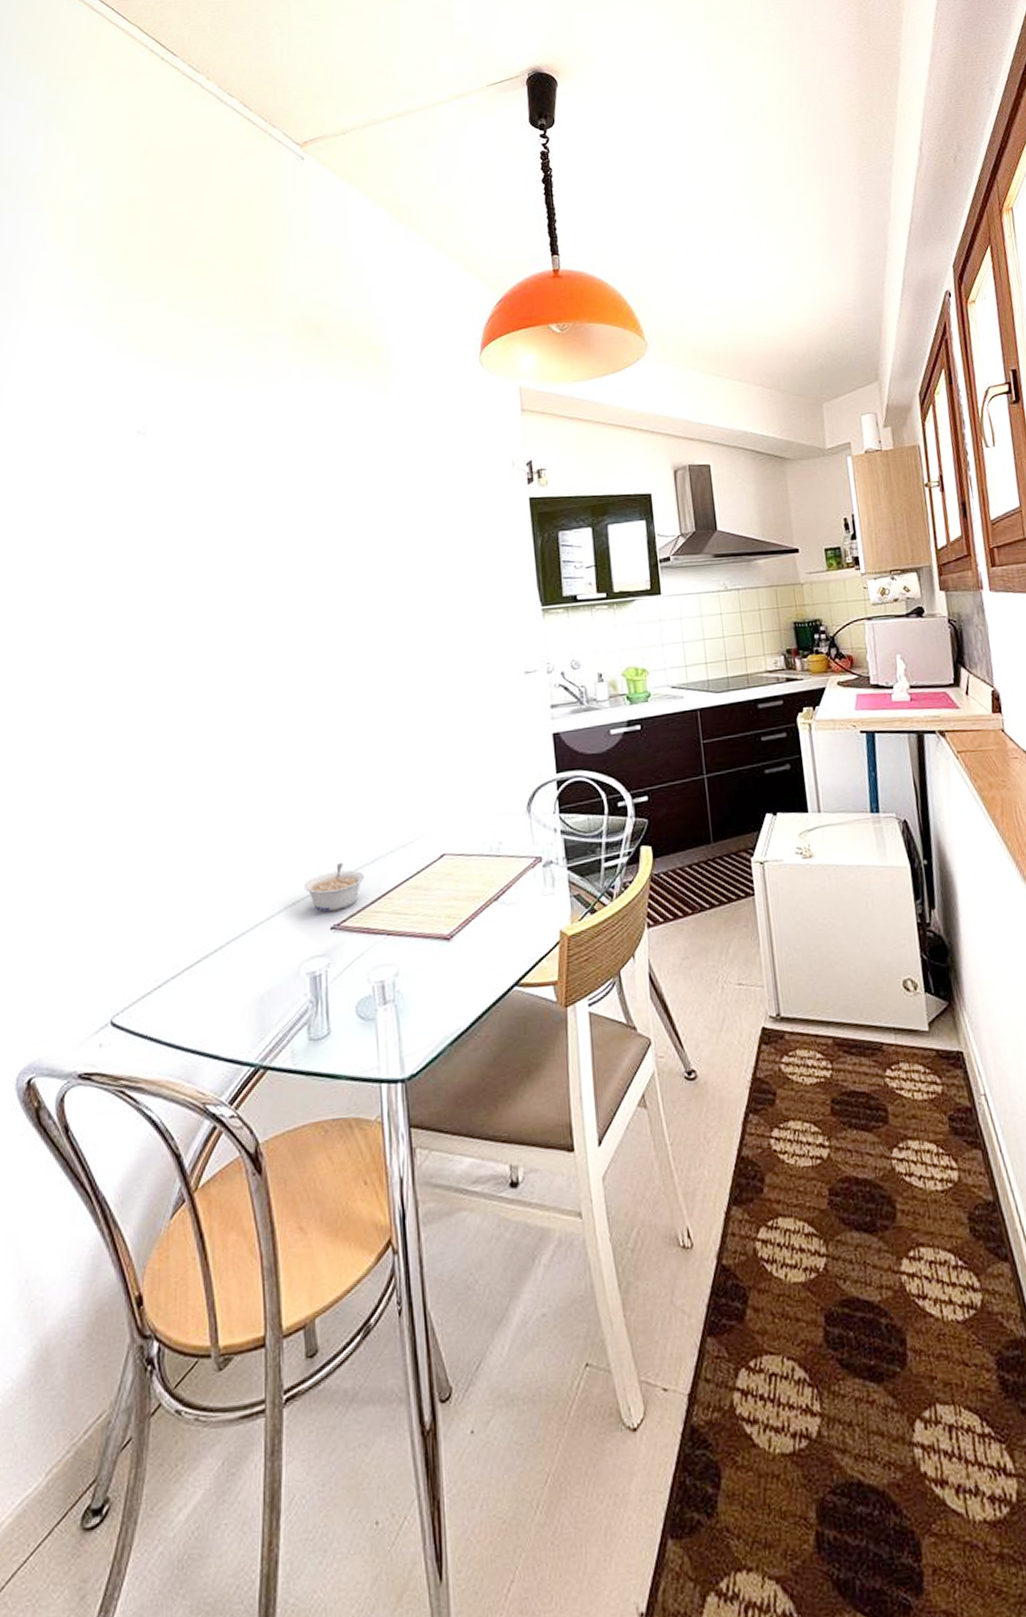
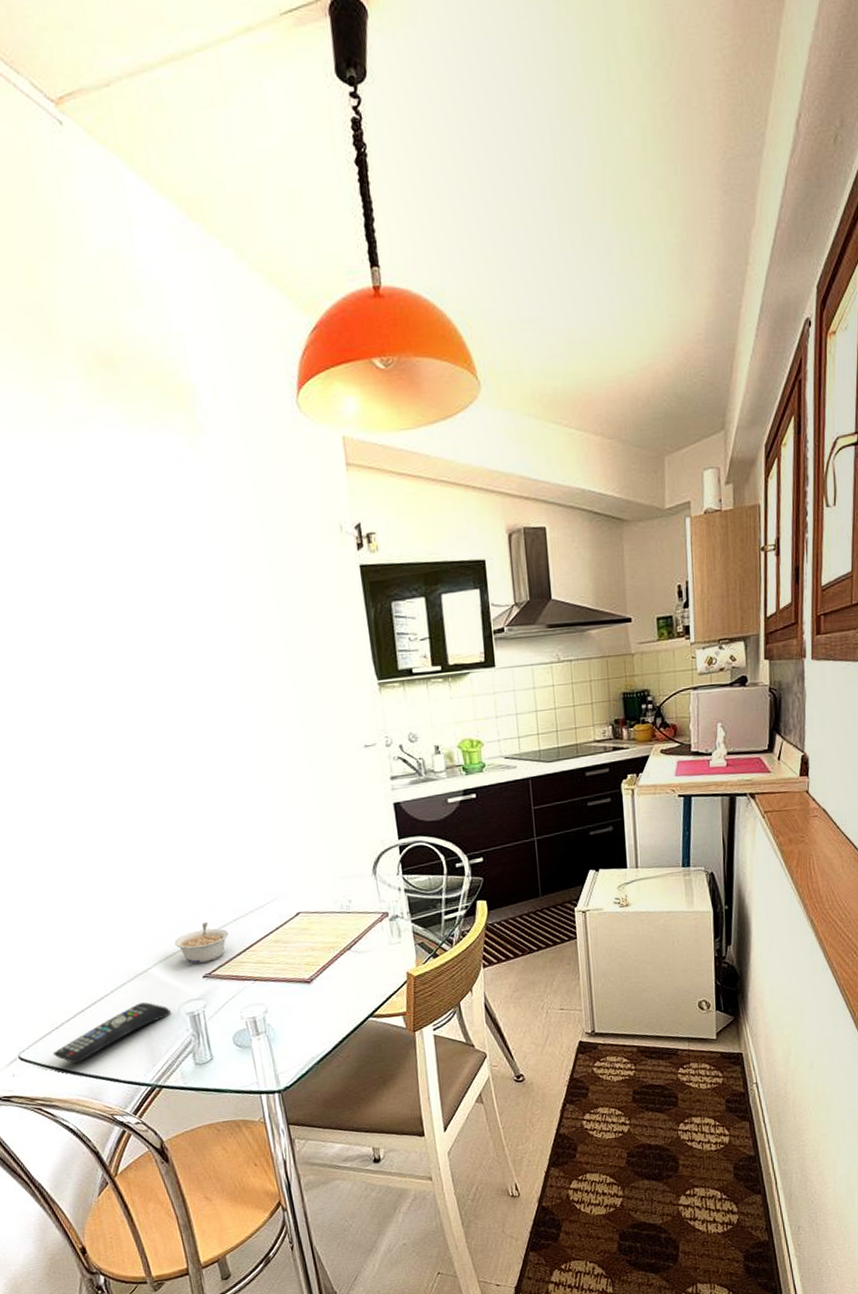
remote control: none [149,958,291,1034] -> present [52,1002,172,1064]

